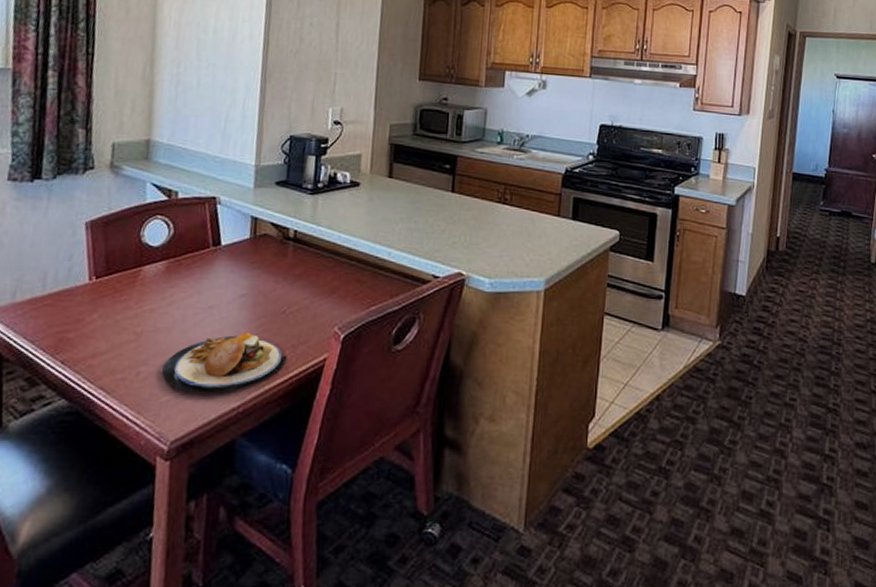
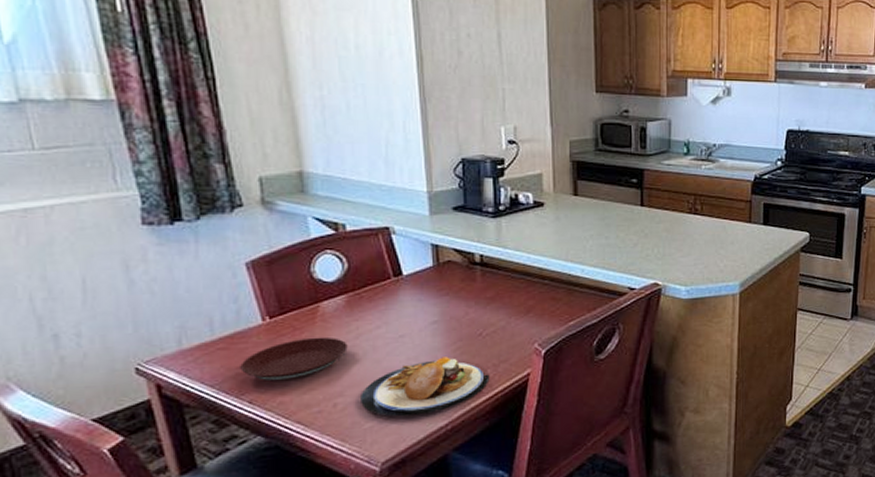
plate: none [60,301,160,343] -> present [240,337,348,382]

